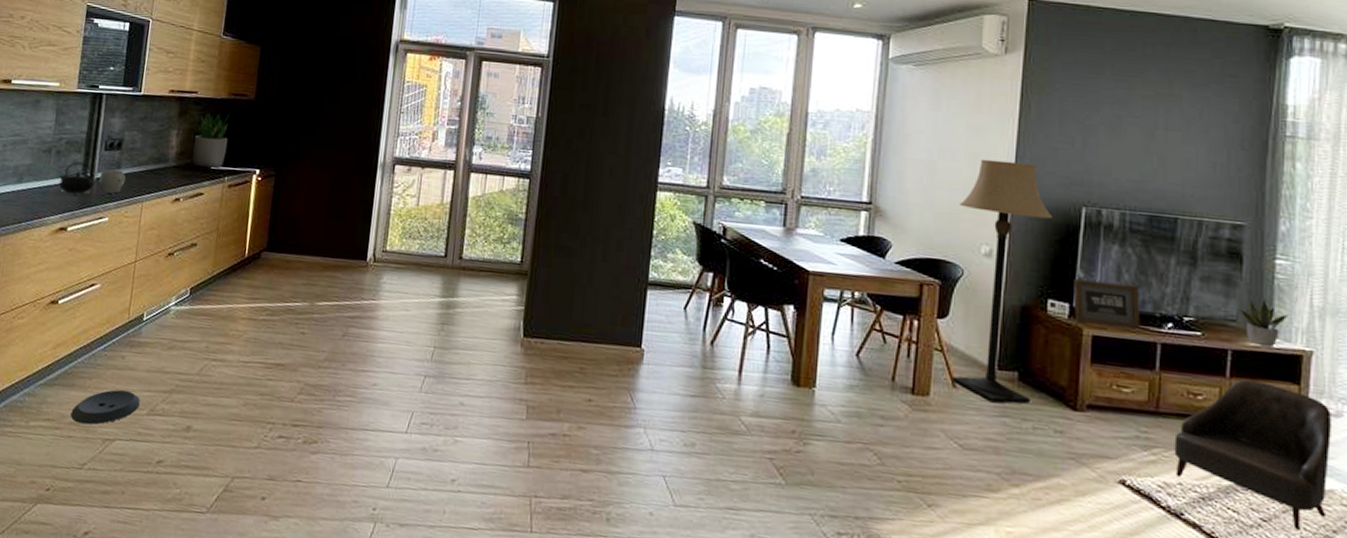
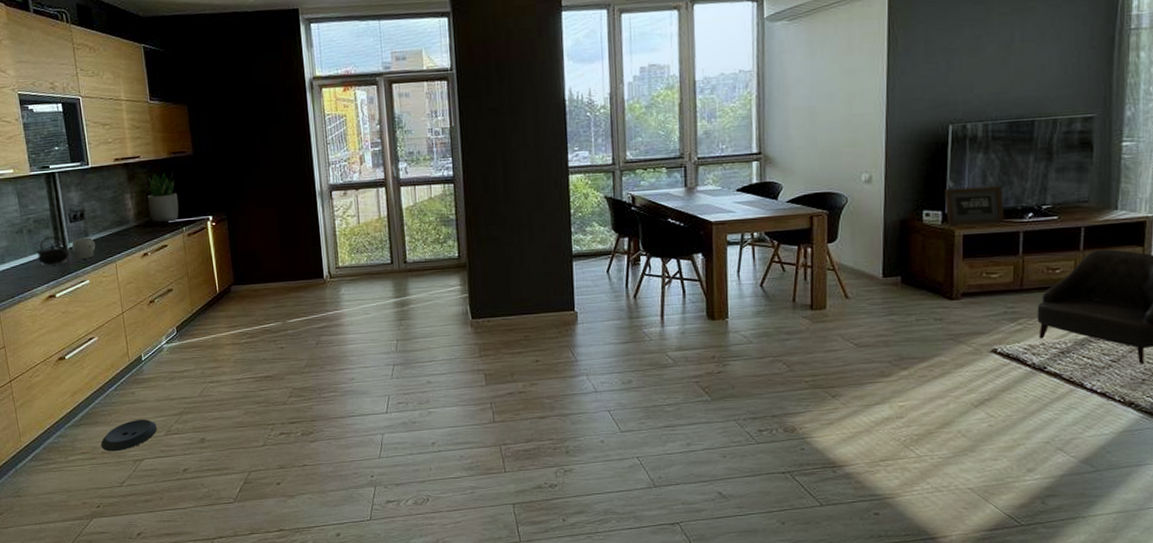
lamp: present [952,159,1052,404] -> none [840,93,923,305]
potted plant: present [1240,299,1289,348] -> none [1091,179,1134,219]

